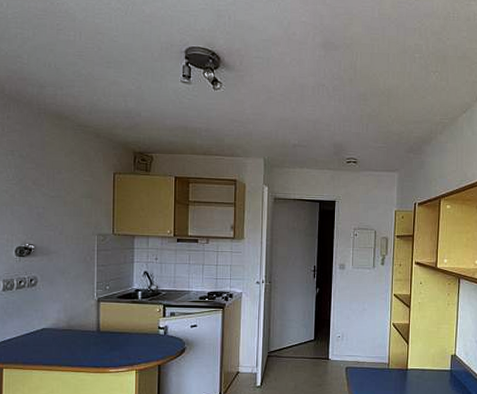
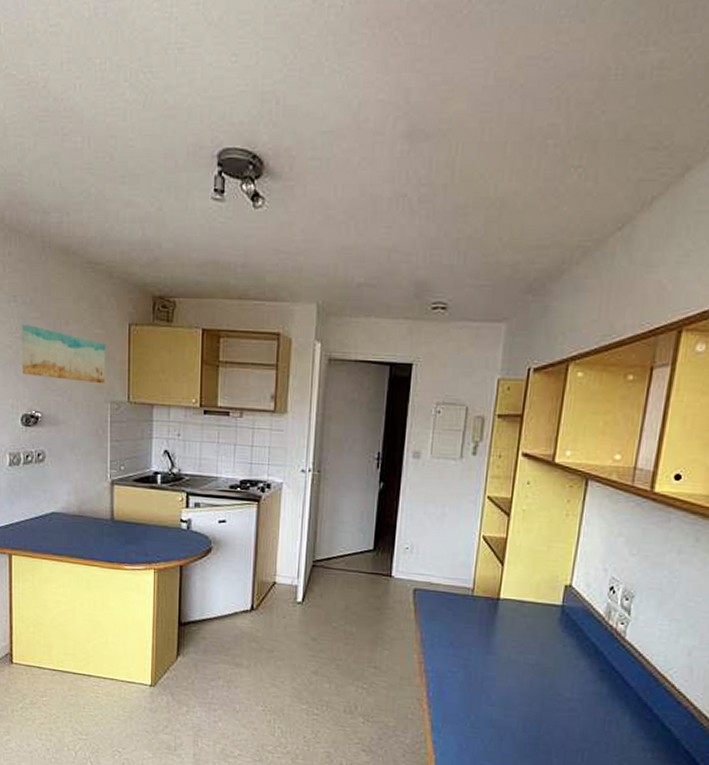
wall art: none [17,173,94,220] -> present [21,323,106,384]

